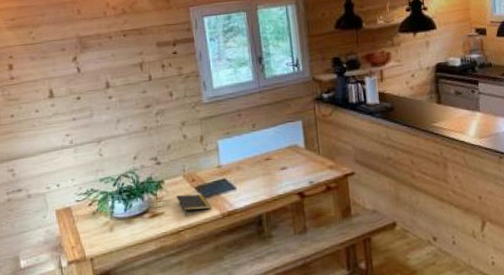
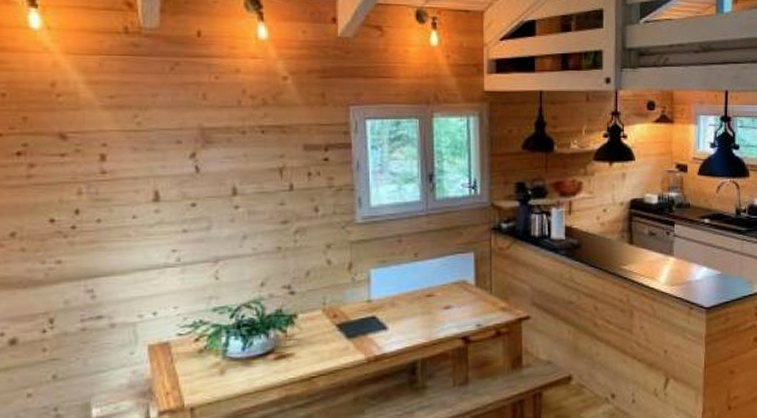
notepad: present [176,193,212,215] -> none [311,332,355,358]

